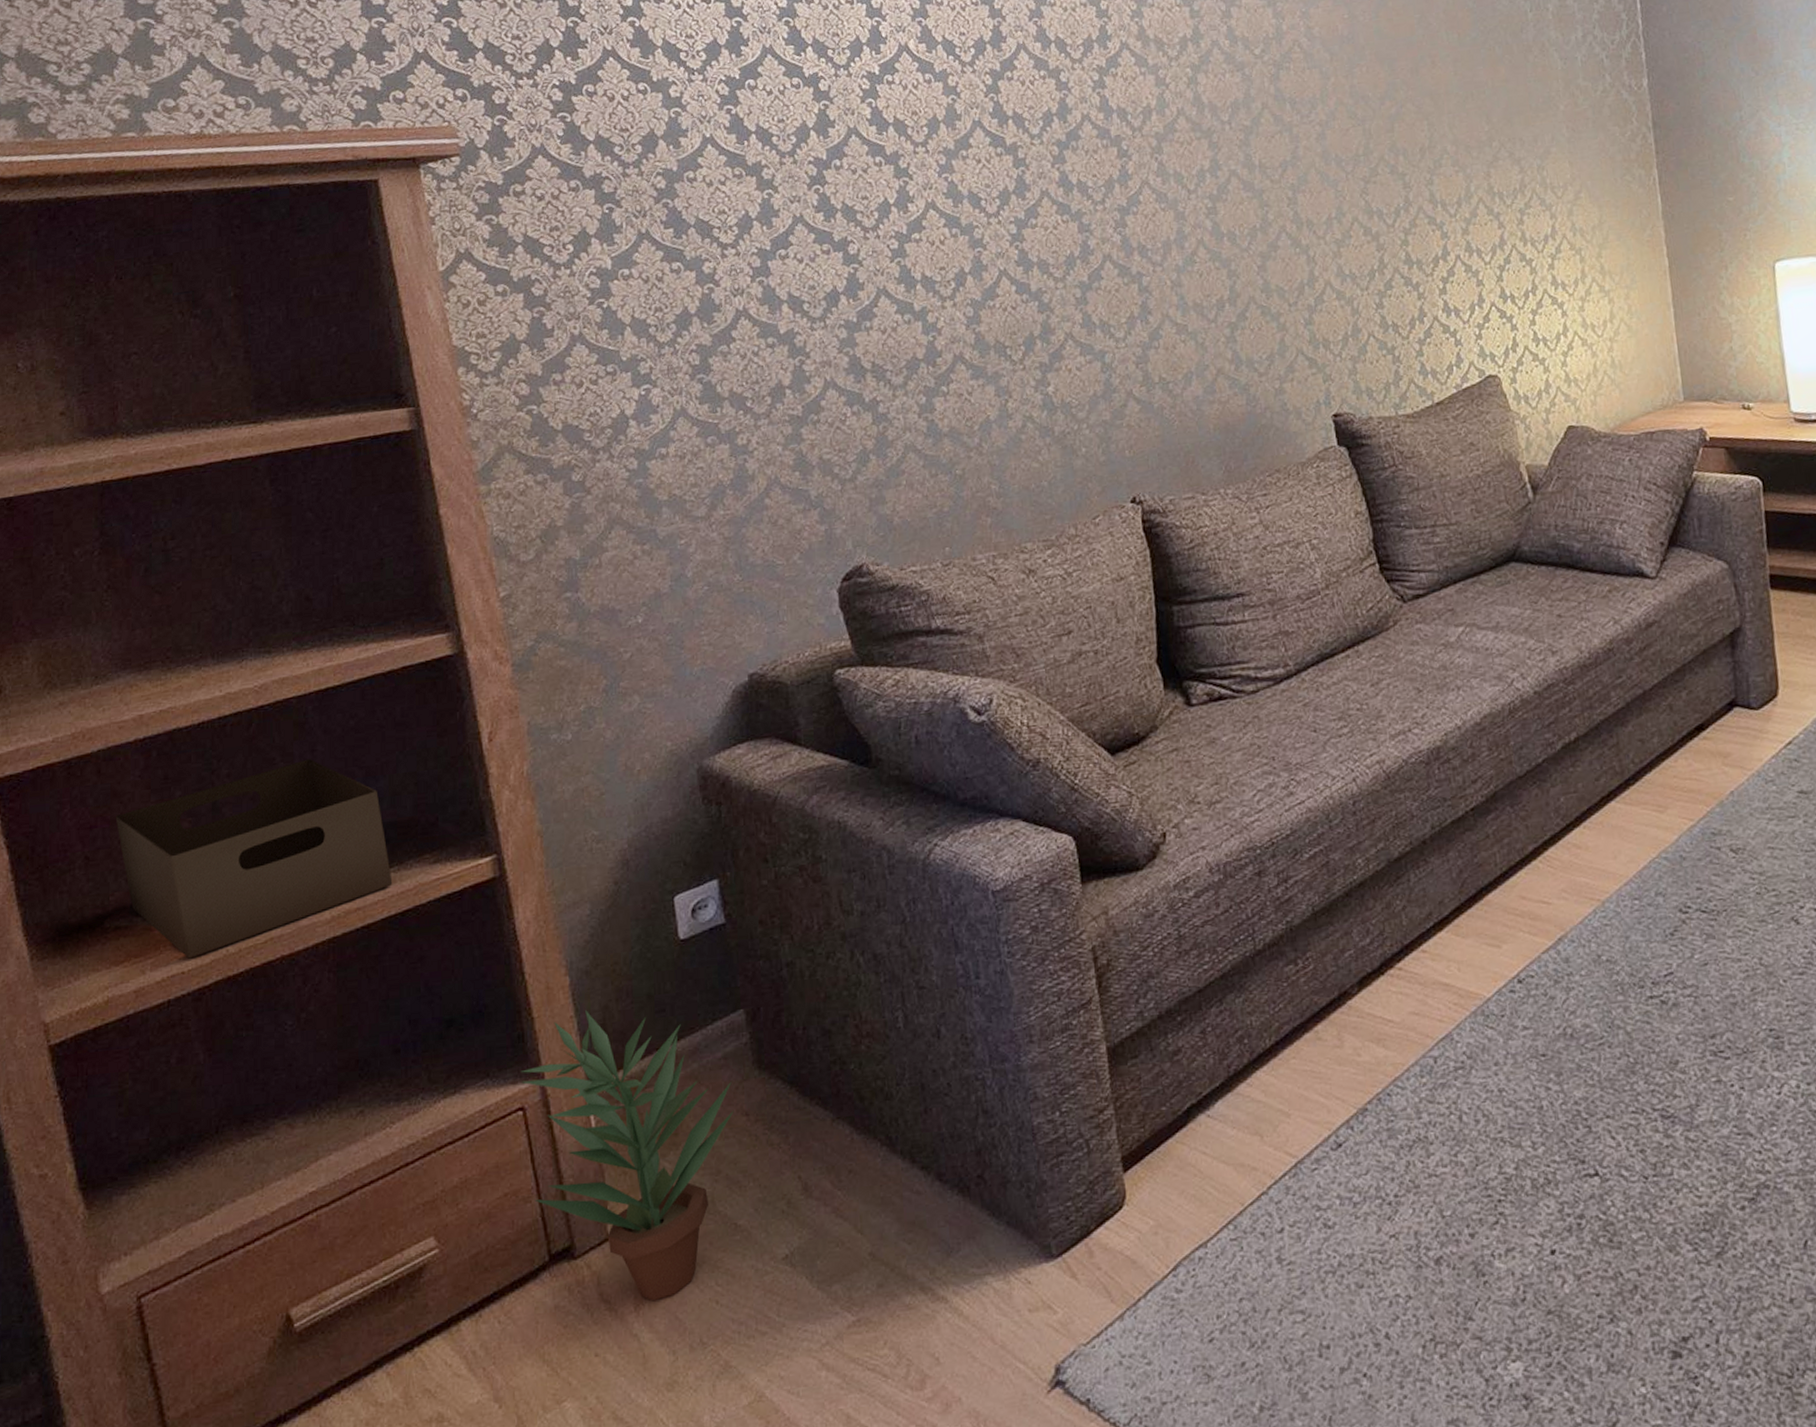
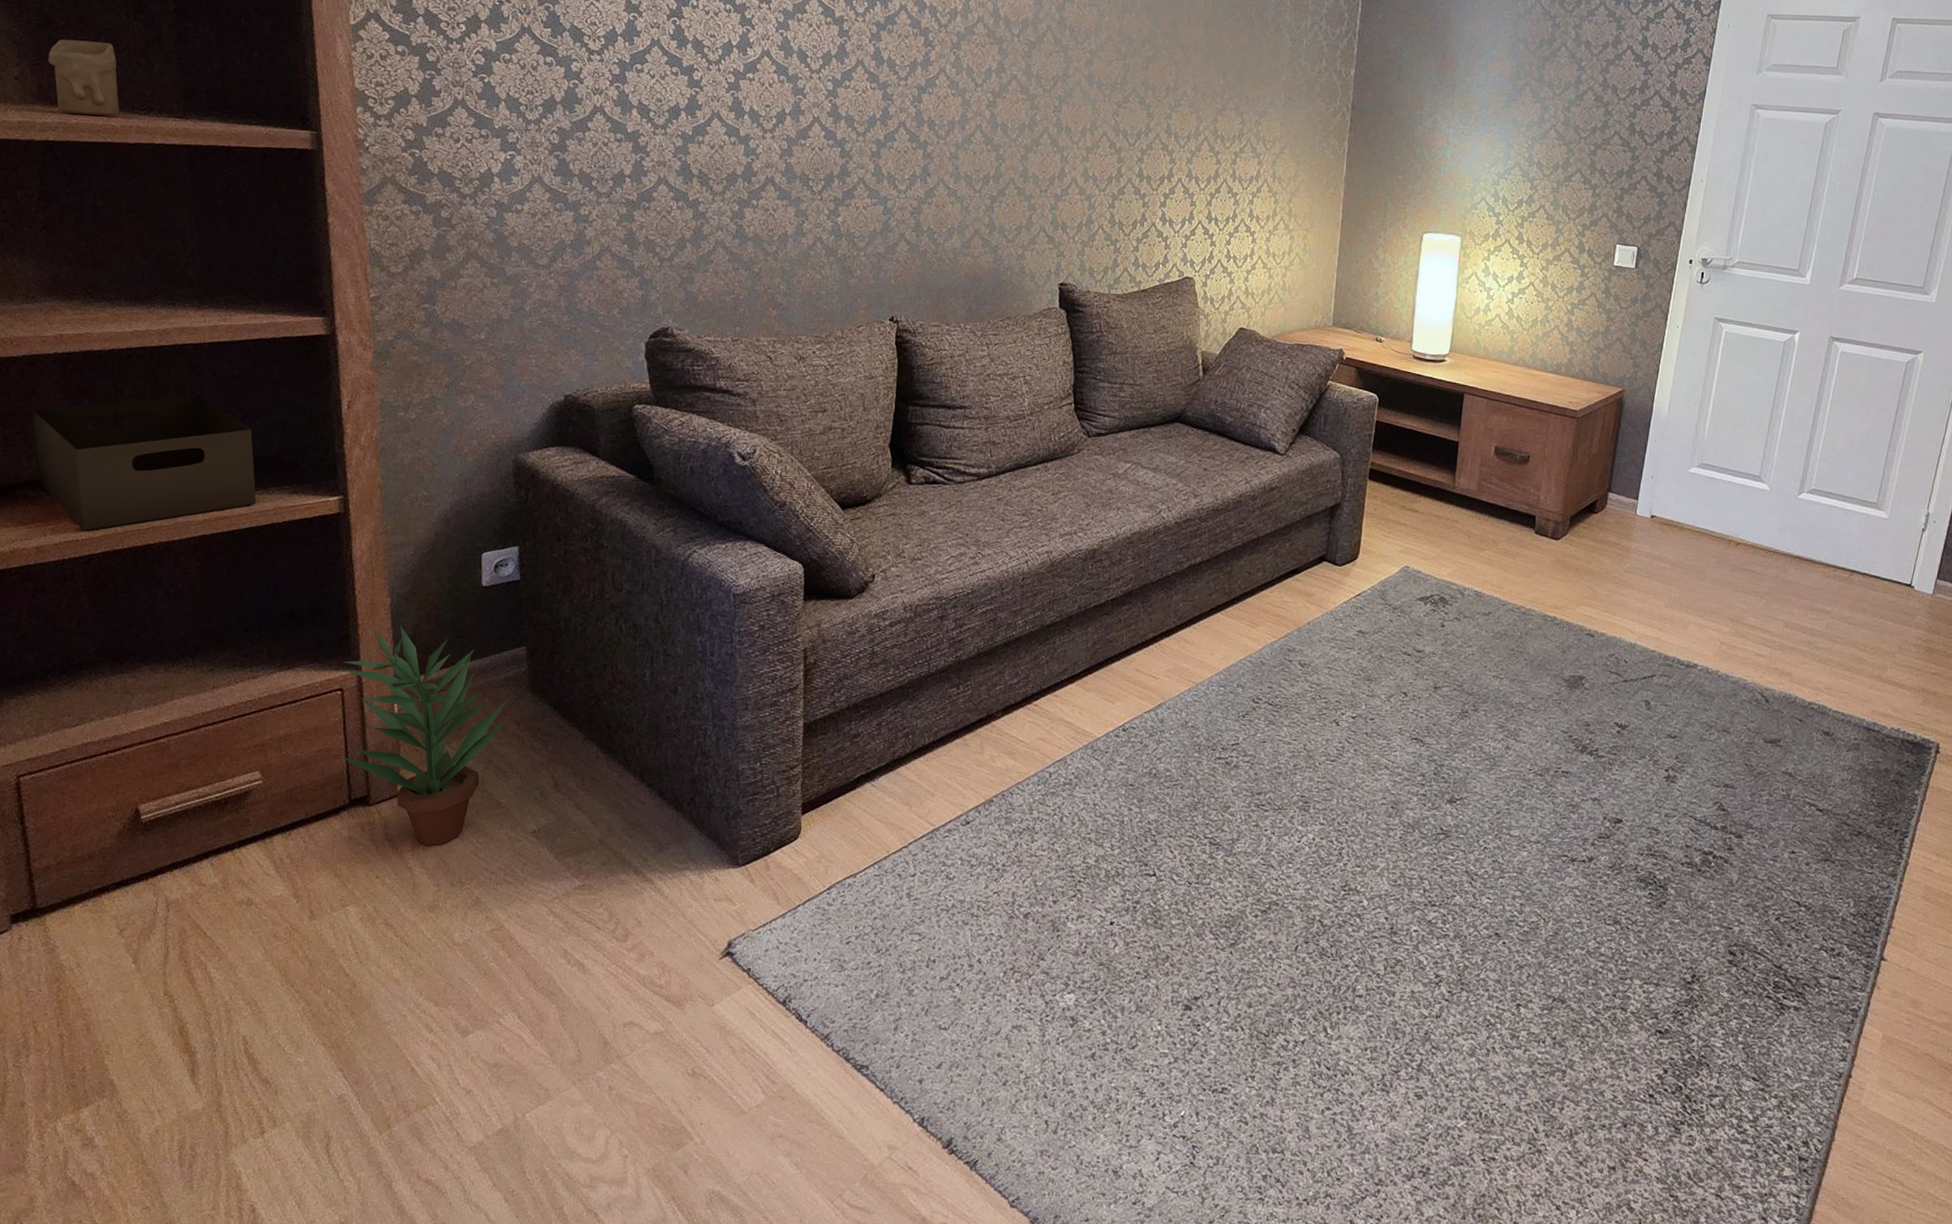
candle: none [96,350,183,444] -> present [48,39,120,116]

